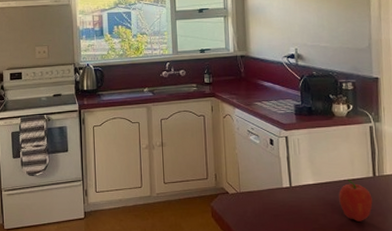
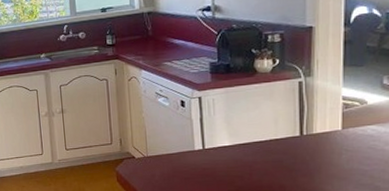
fruit: present [339,180,373,221] -> none [258,140,298,183]

